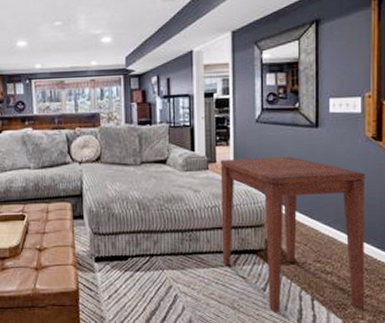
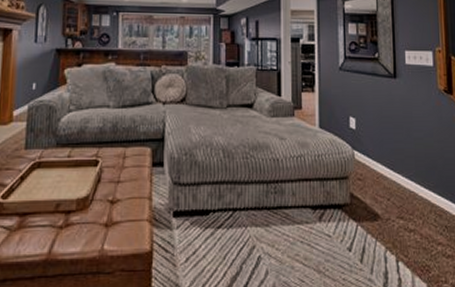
side table: present [220,156,366,312] -> none [306,105,447,276]

